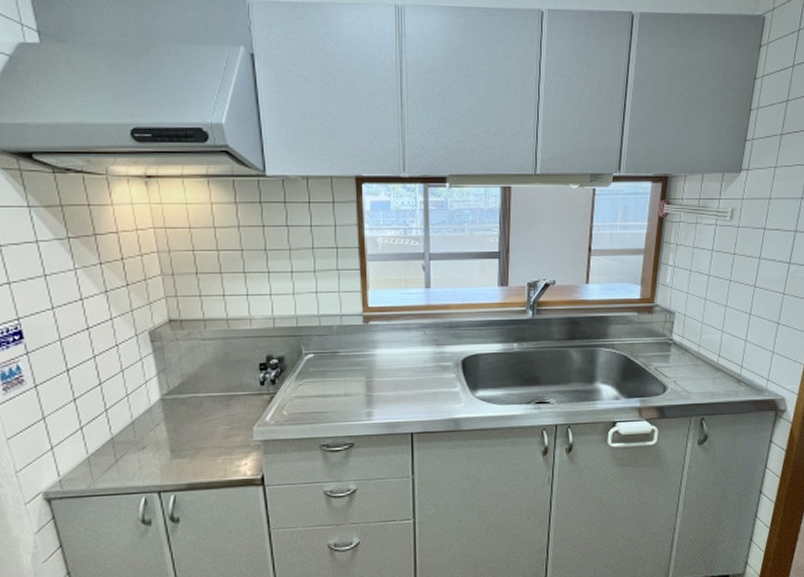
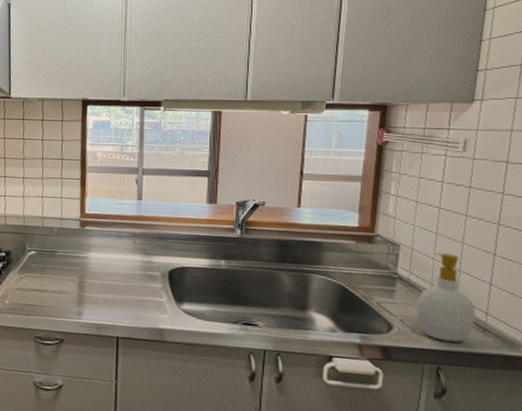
soap bottle: none [687,317,733,395] -> present [416,253,476,342]

